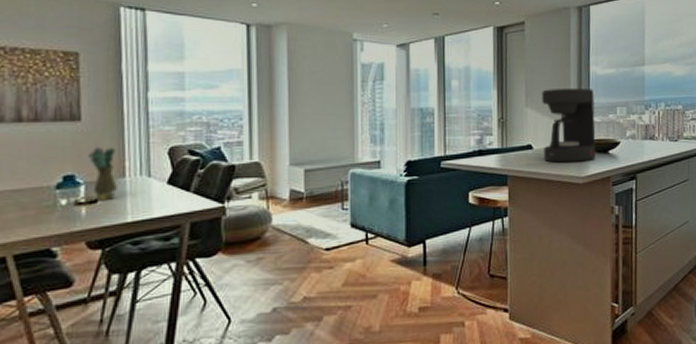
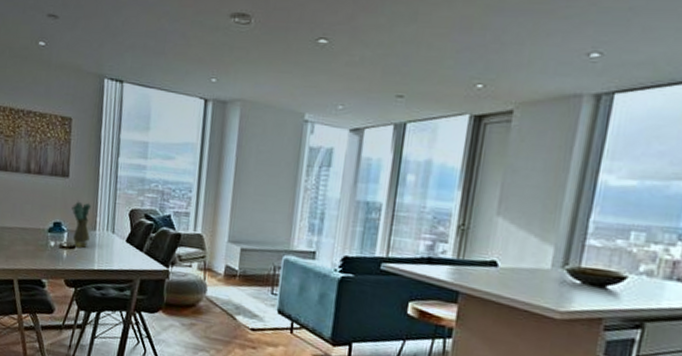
coffee maker: present [542,88,596,163] -> none [511,197,599,294]

